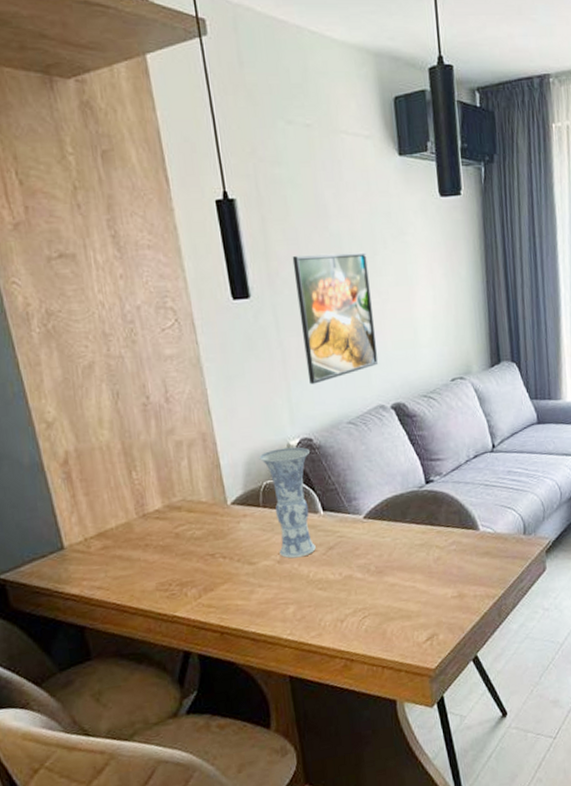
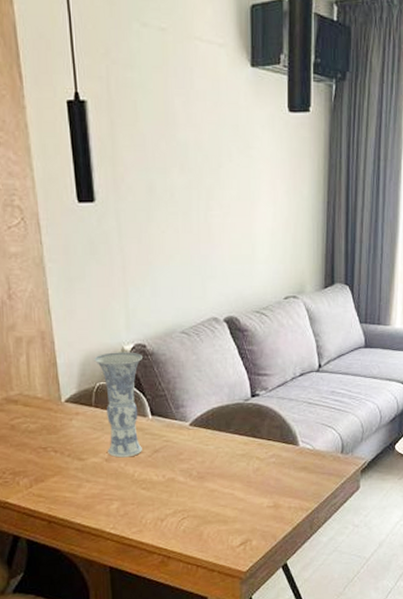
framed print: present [292,252,379,385] -> none [138,162,215,292]

